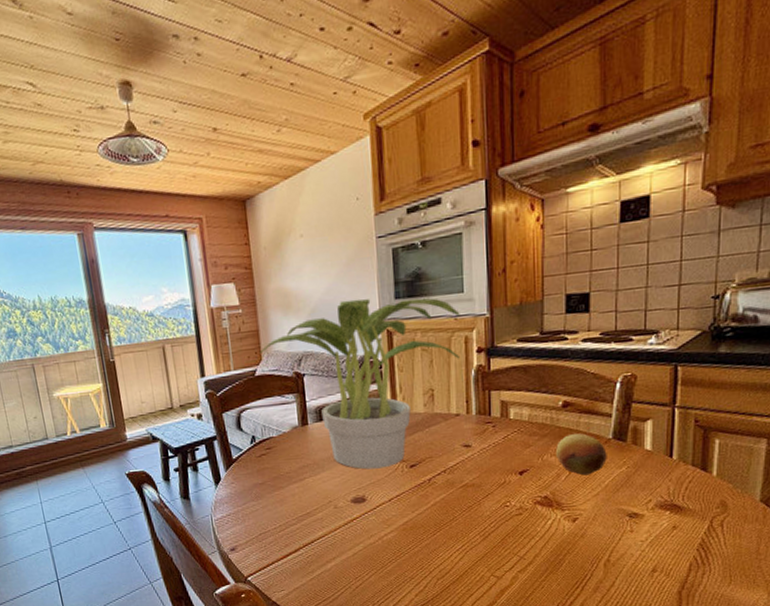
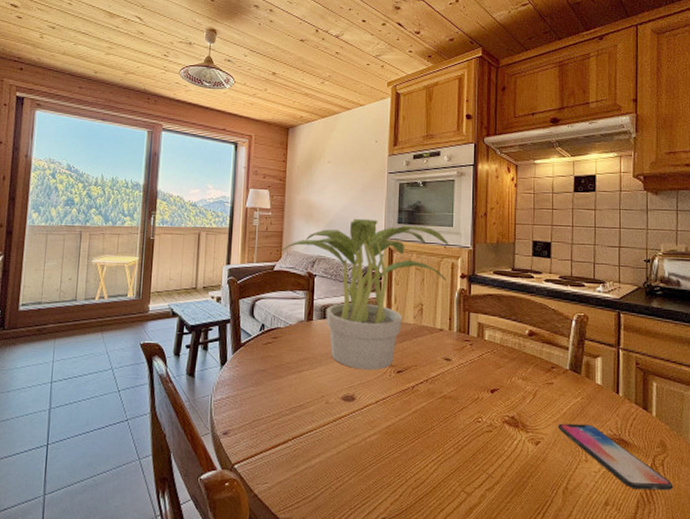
fruit: present [556,433,607,476] -> none [523,361,565,401]
smartphone: none [598,493,733,554] -> present [557,423,674,491]

